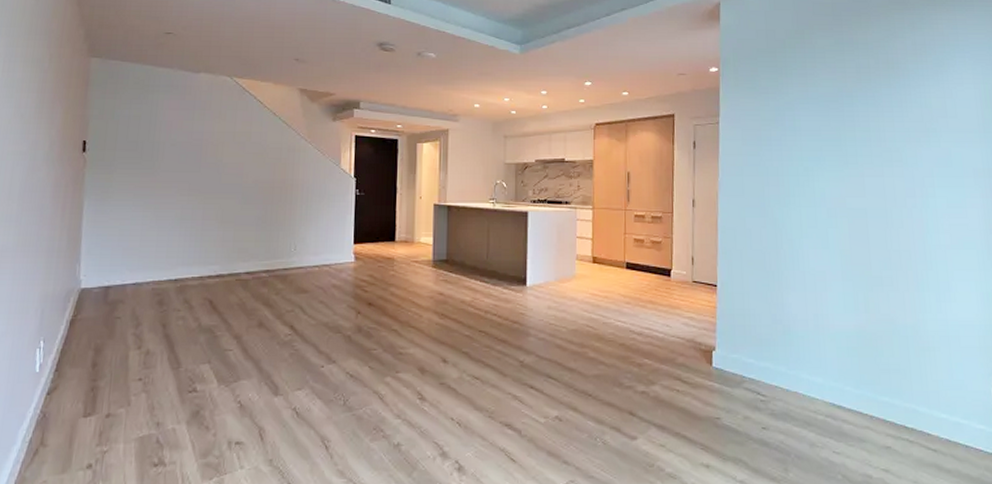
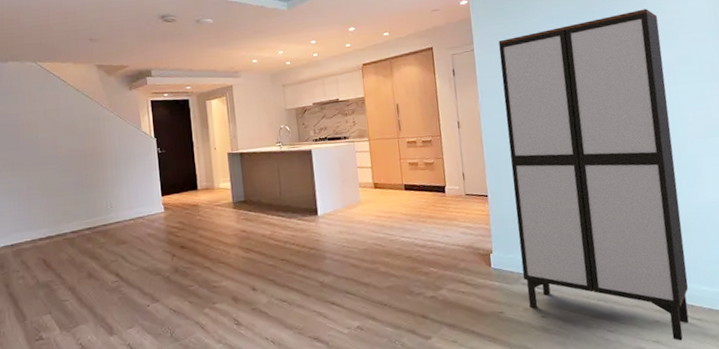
cabinet: none [746,101,927,472] -> present [498,9,689,341]

